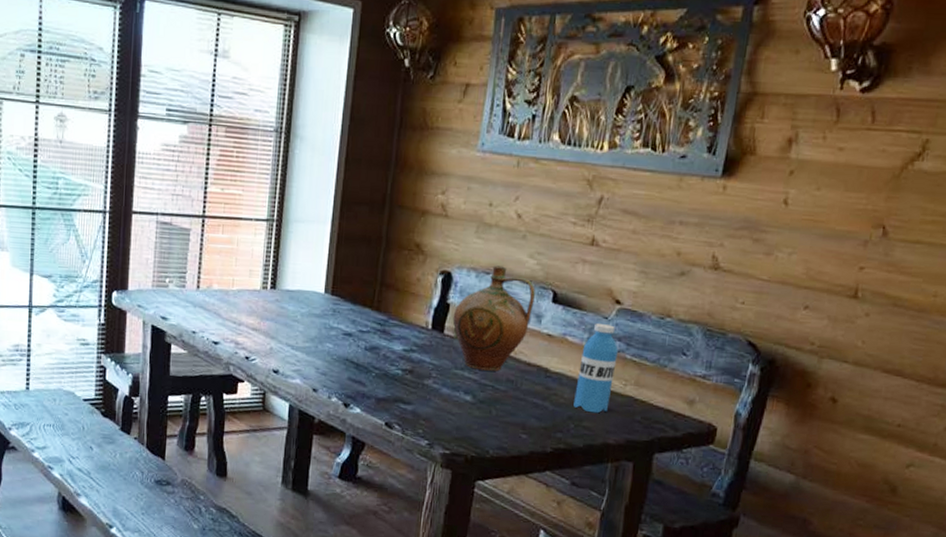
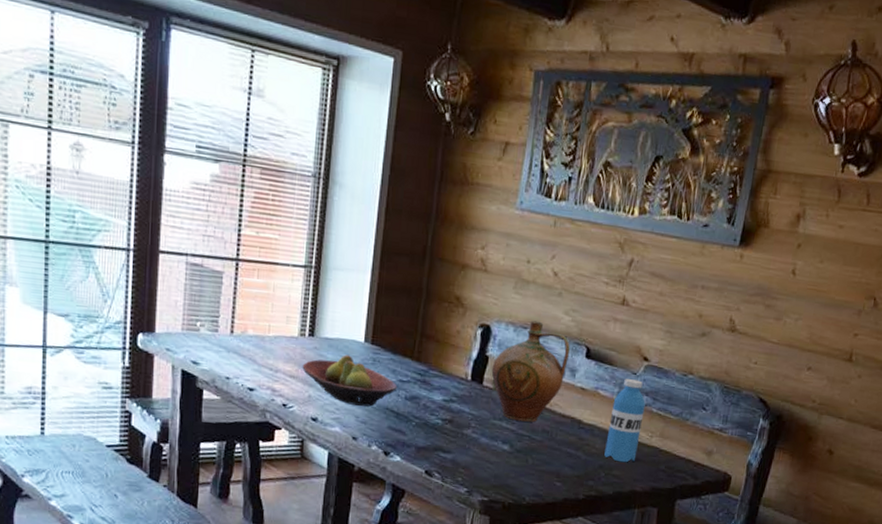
fruit bowl: none [264,306,357,358] -> present [302,354,398,407]

